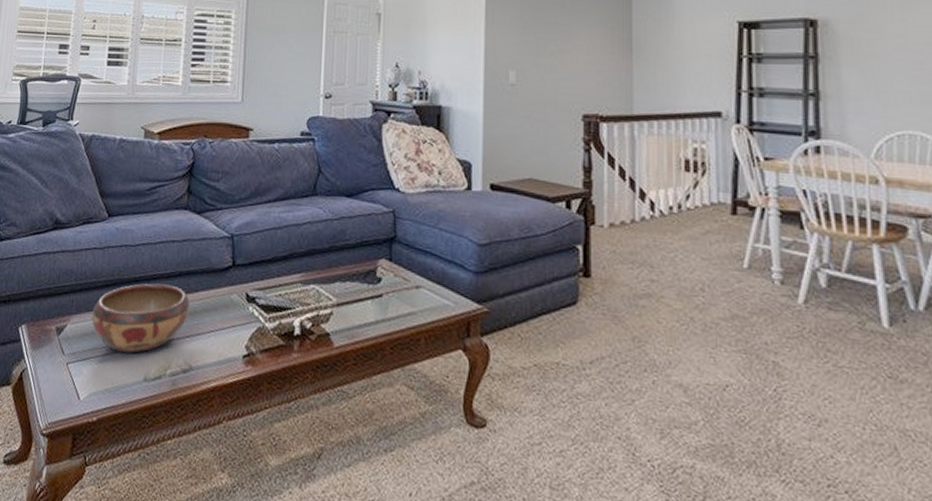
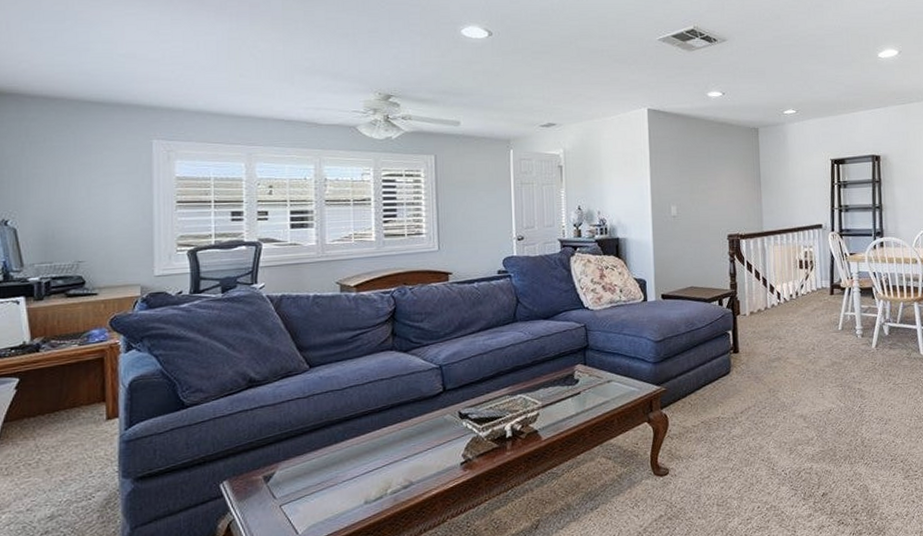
decorative bowl: present [91,283,190,354] -> none [302,417,405,485]

